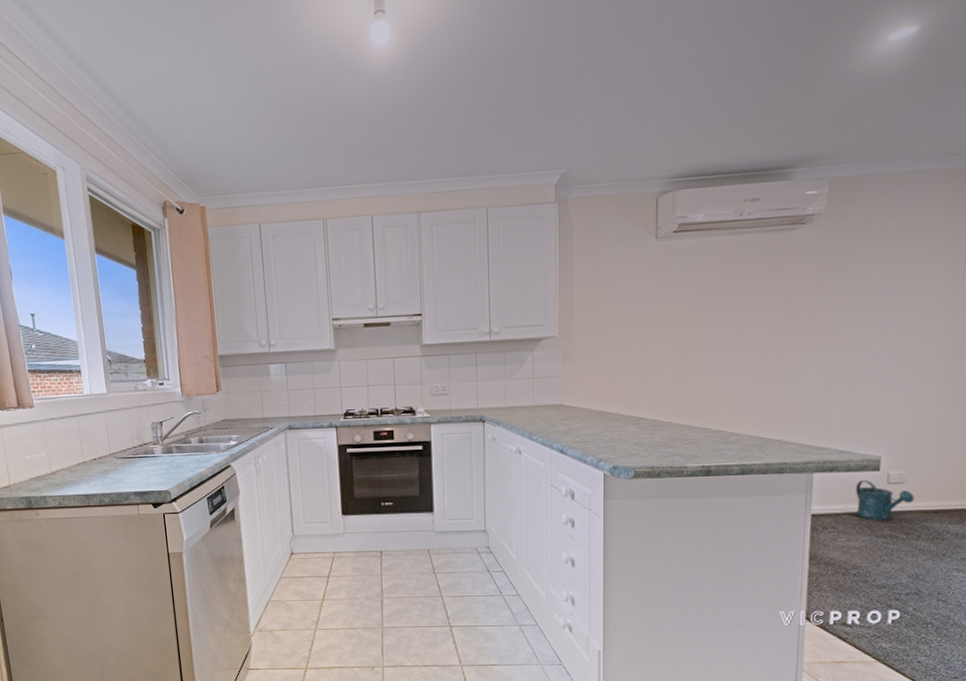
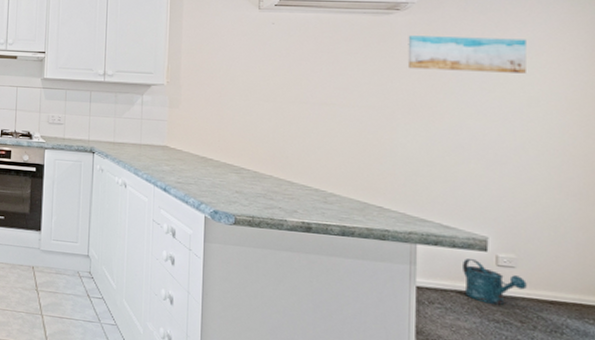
wall art: none [811,243,932,289] -> present [407,35,526,74]

